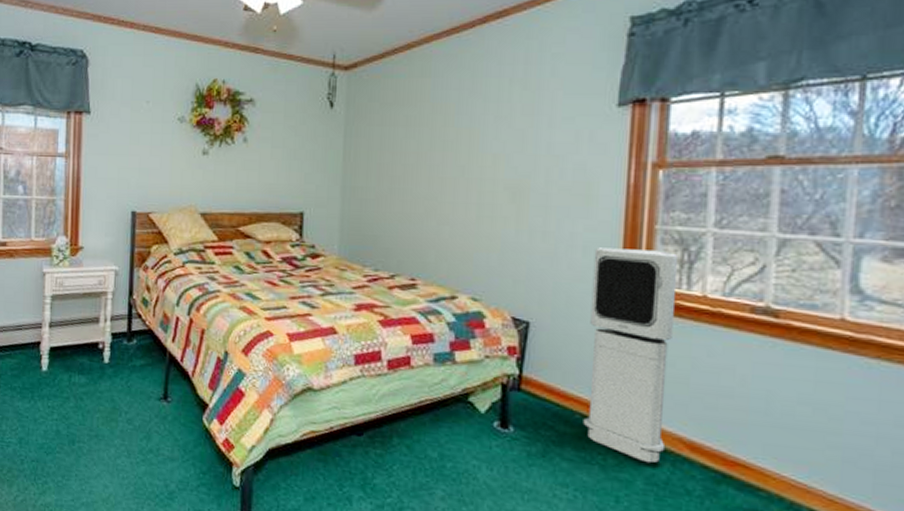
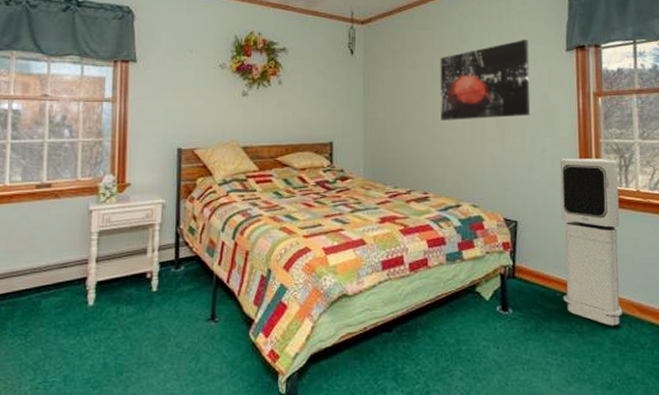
wall art: none [438,89,565,193] -> present [440,39,530,120]

